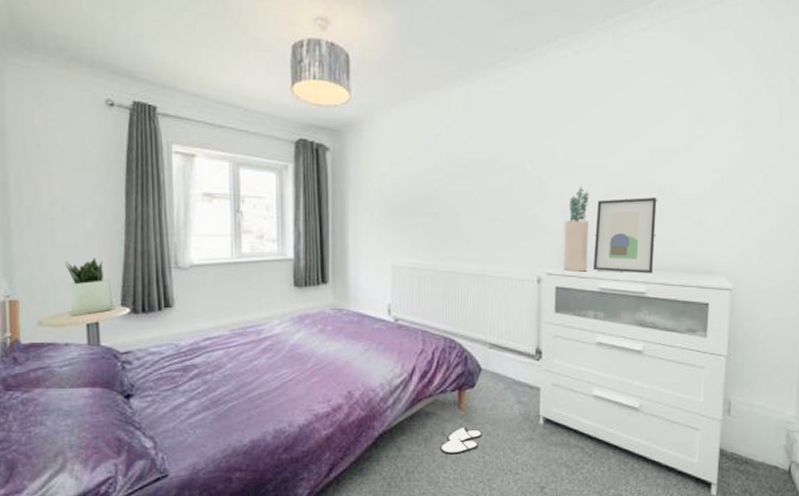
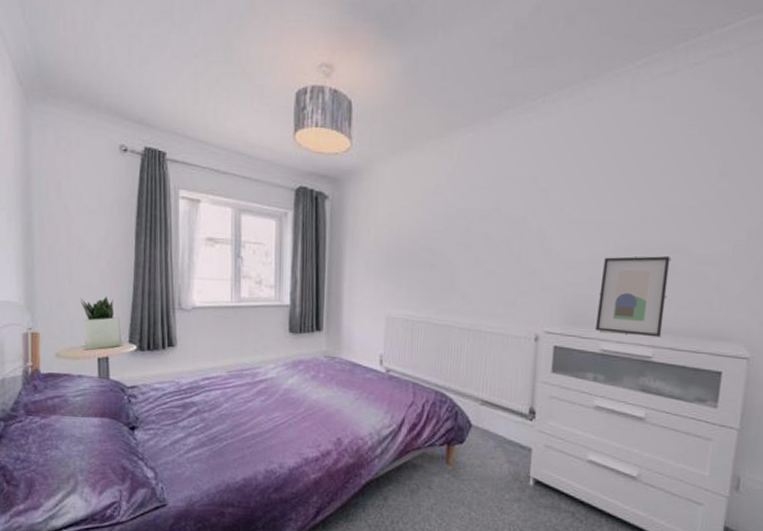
slippers: present [439,427,483,455] -> none [425,481,470,509]
vase: present [563,184,590,272] -> none [563,240,596,332]

